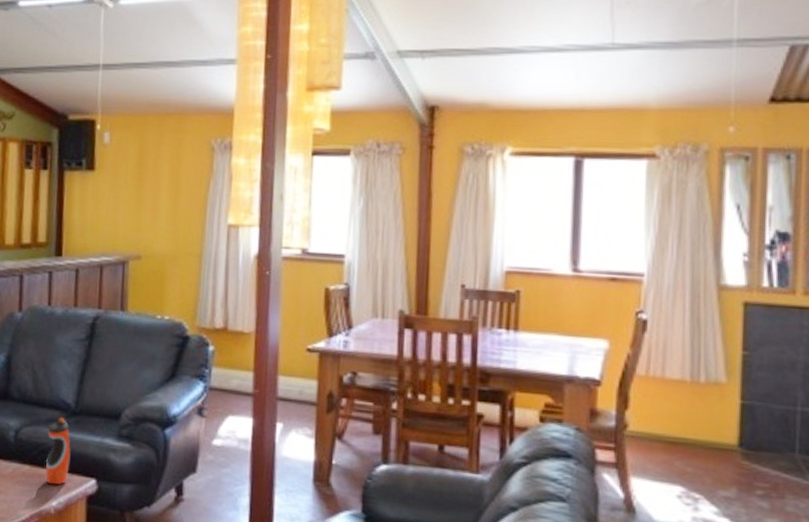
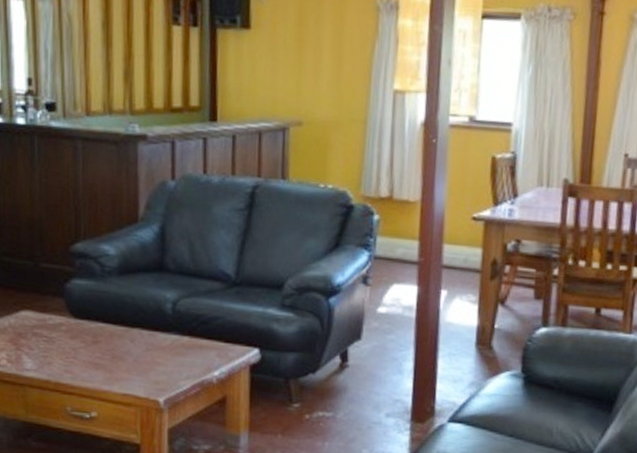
water bottle: present [45,417,71,485] -> none [206,288,232,356]

